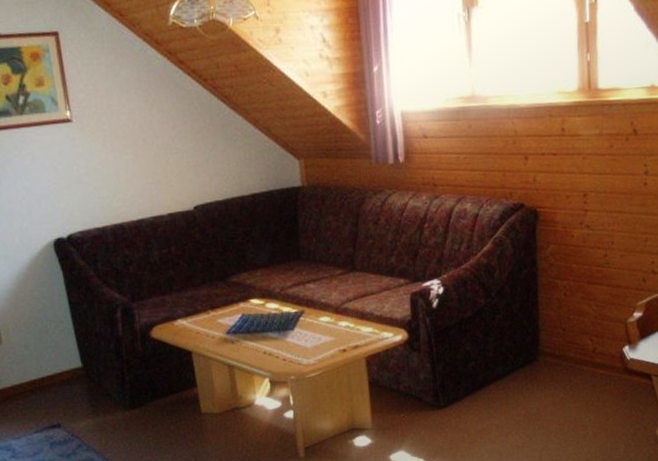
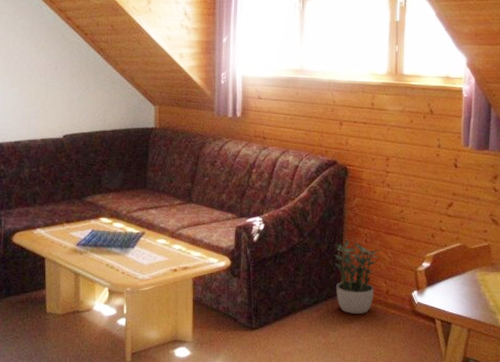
potted plant: none [521,294,584,379] -> present [328,239,382,314]

